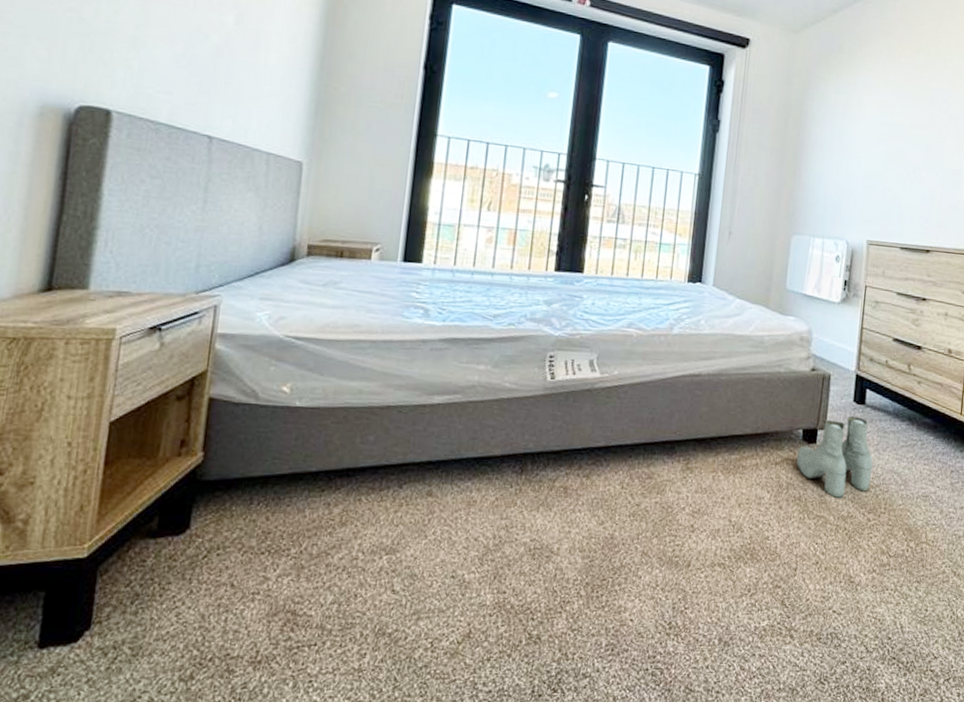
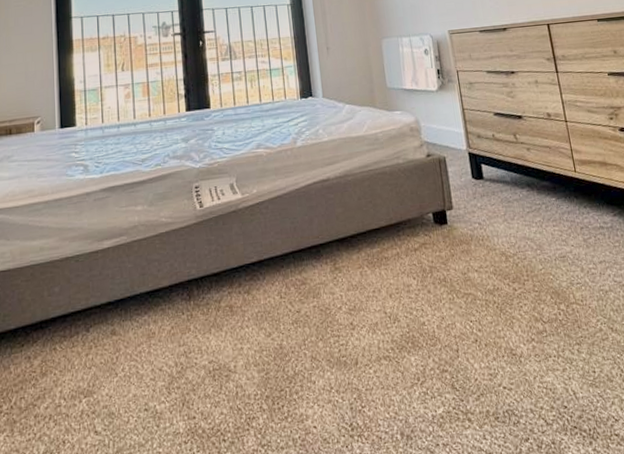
boots: present [796,416,874,498] -> none [432,192,508,273]

